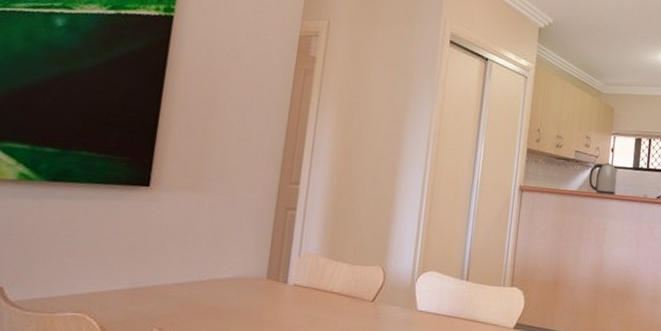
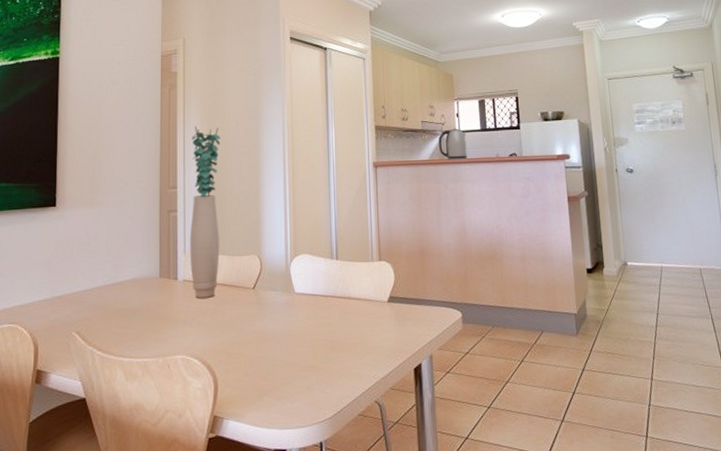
vase: none [304,120,357,306] -> present [189,126,221,298]

